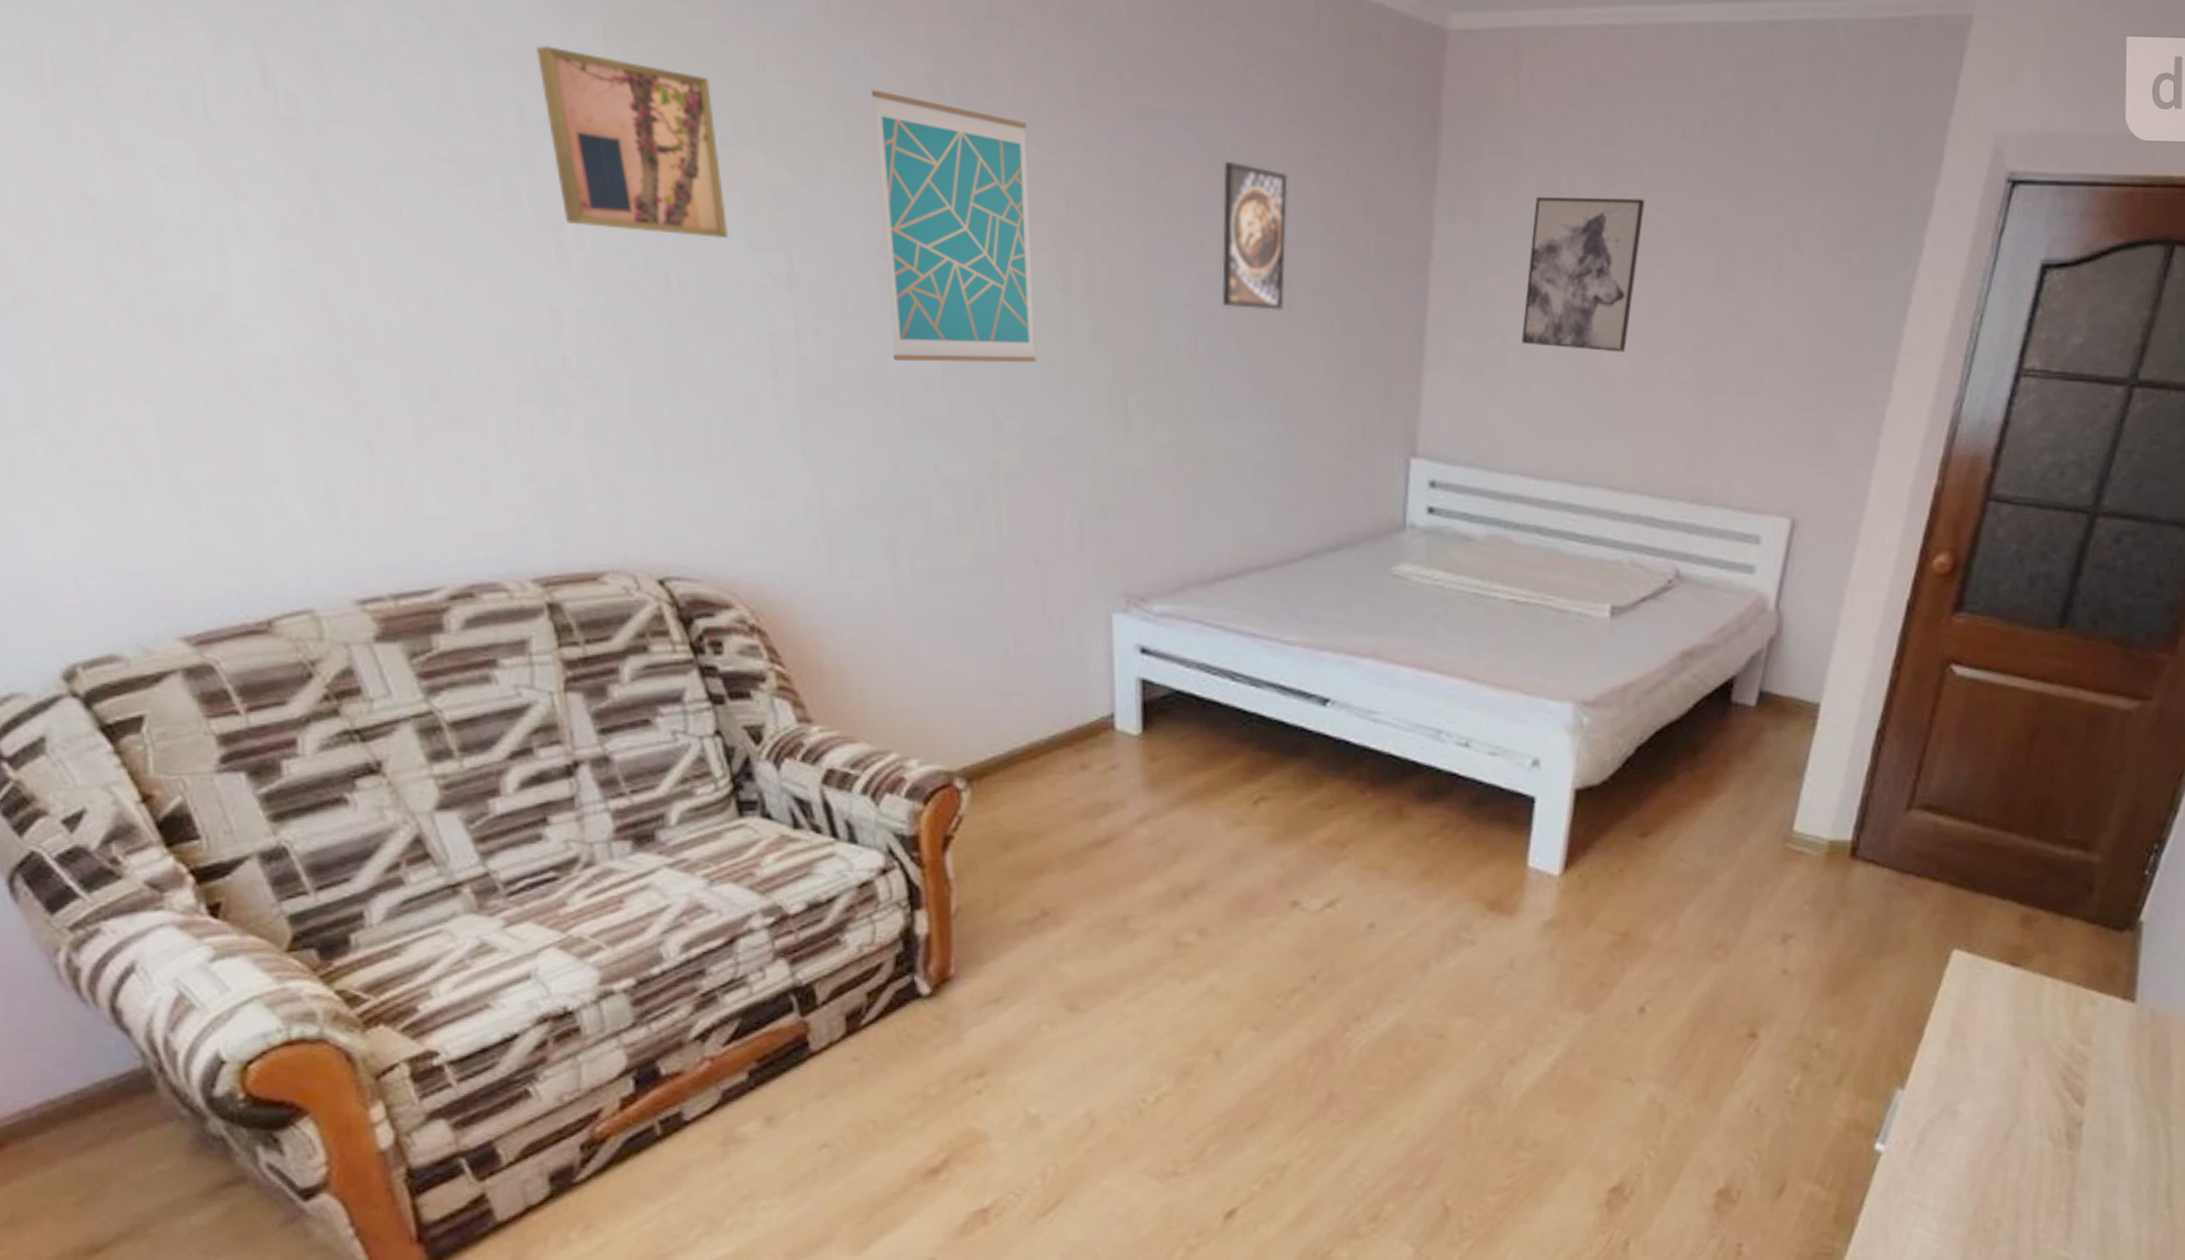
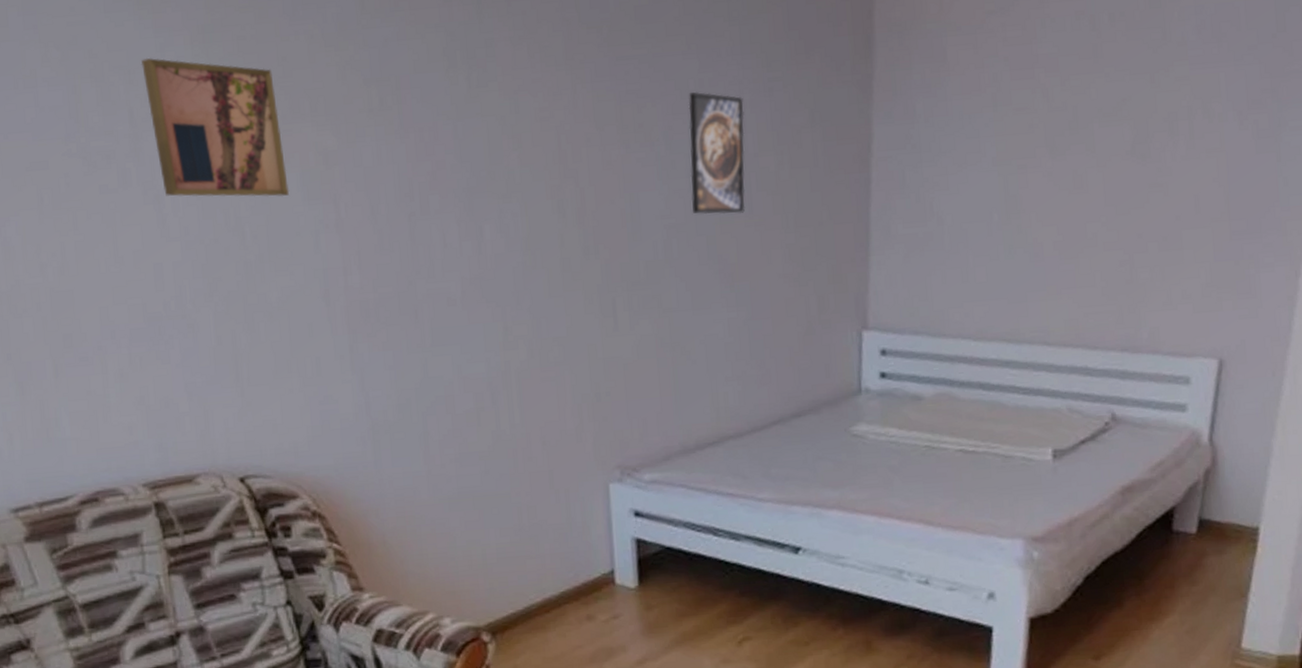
wall art: present [870,89,1037,362] -> none [398,64,539,284]
wall art: present [1522,196,1645,353] -> none [956,87,1062,224]

